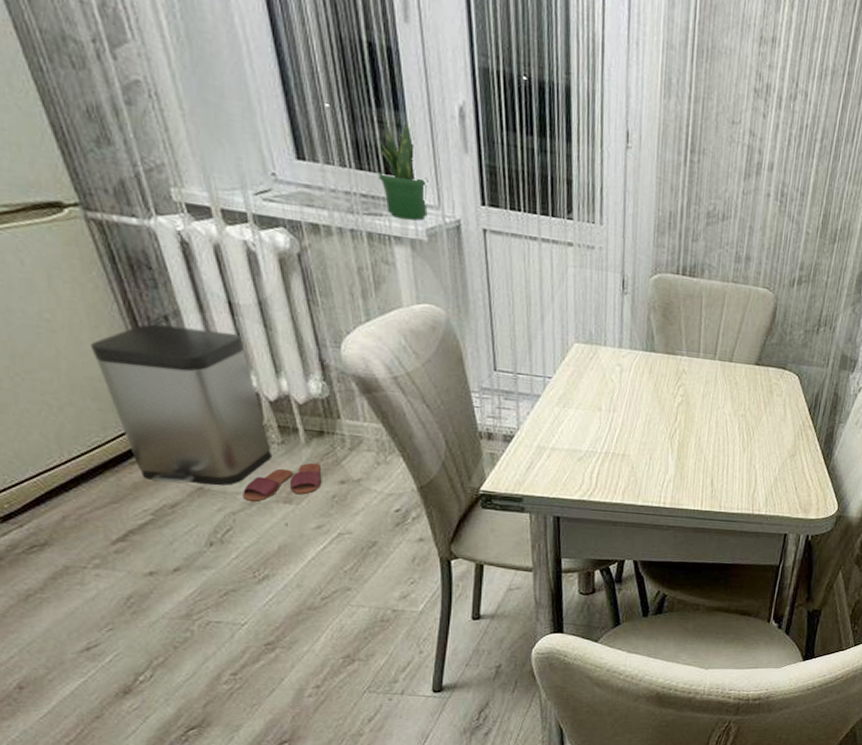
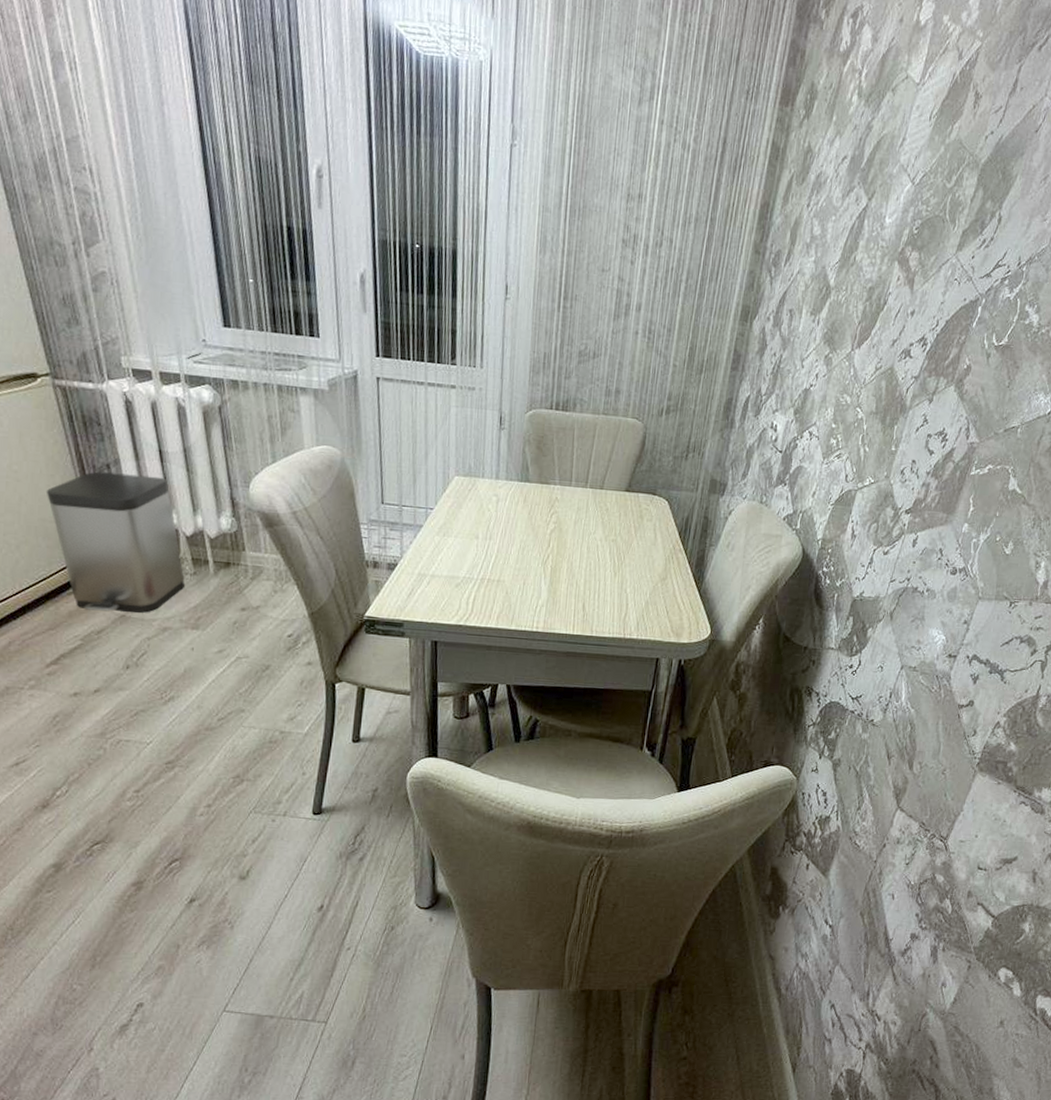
slippers: present [243,462,322,502] -> none [158,591,226,628]
planter: present [376,117,428,222] -> none [289,287,332,374]

